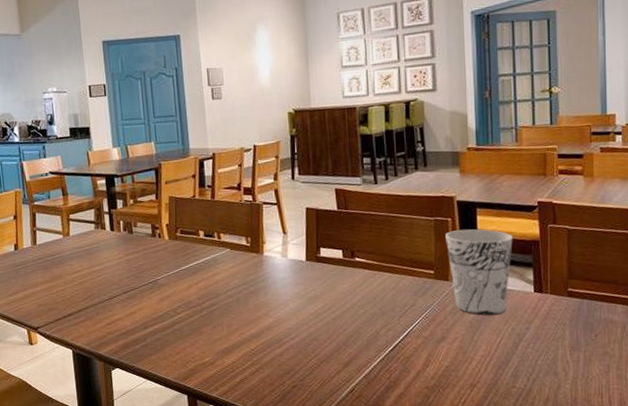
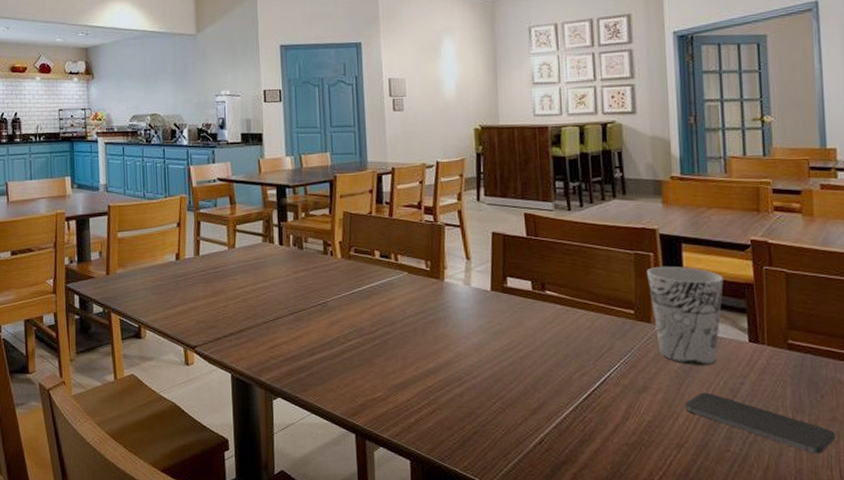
smartphone: none [478,338,606,385] -> present [685,392,835,454]

